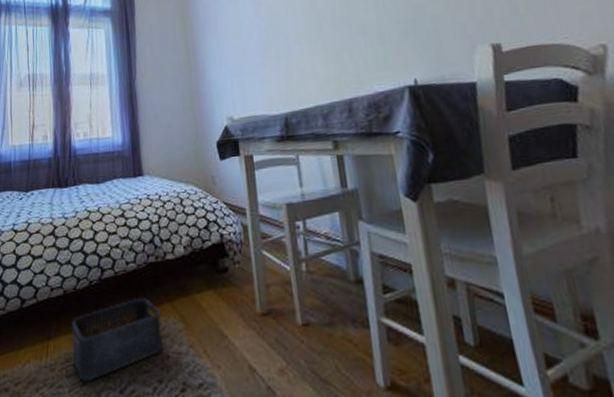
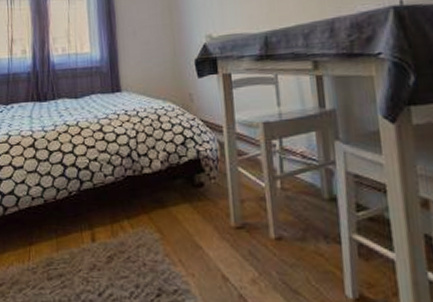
storage bin: present [71,298,162,381] -> none [52,209,139,284]

